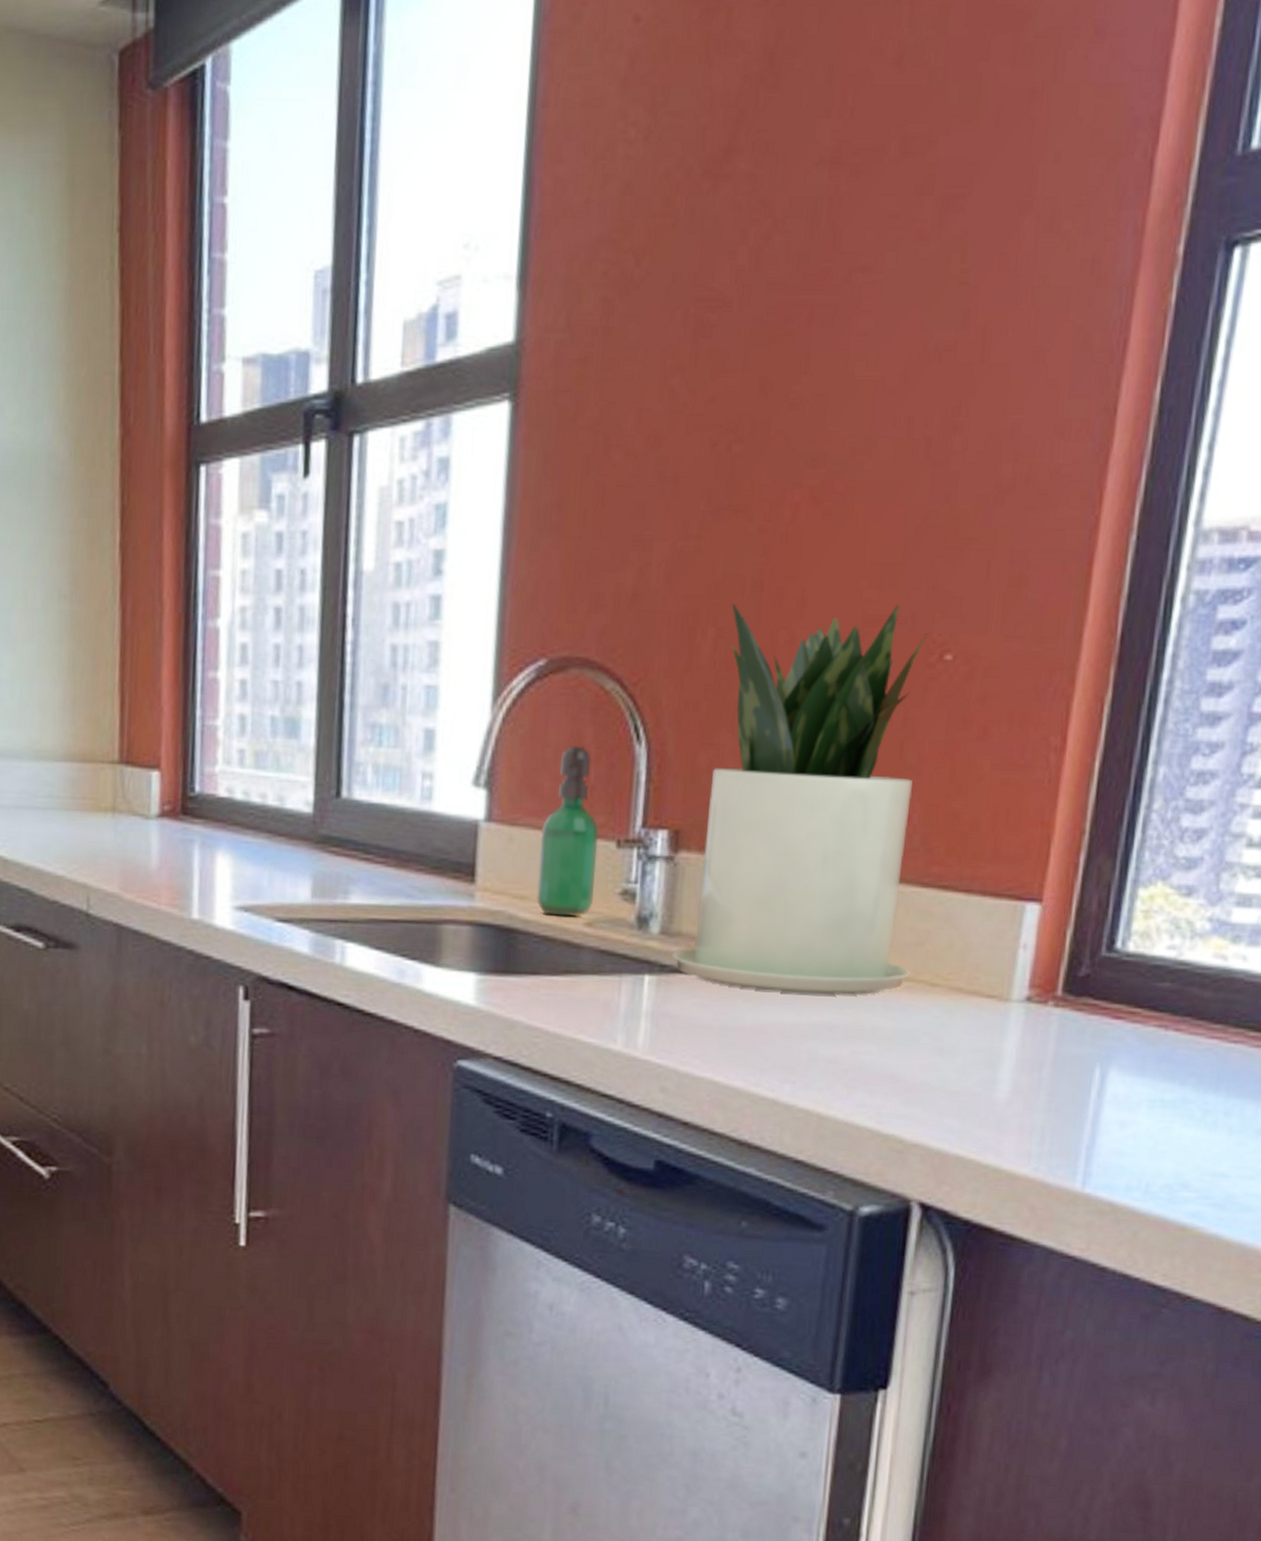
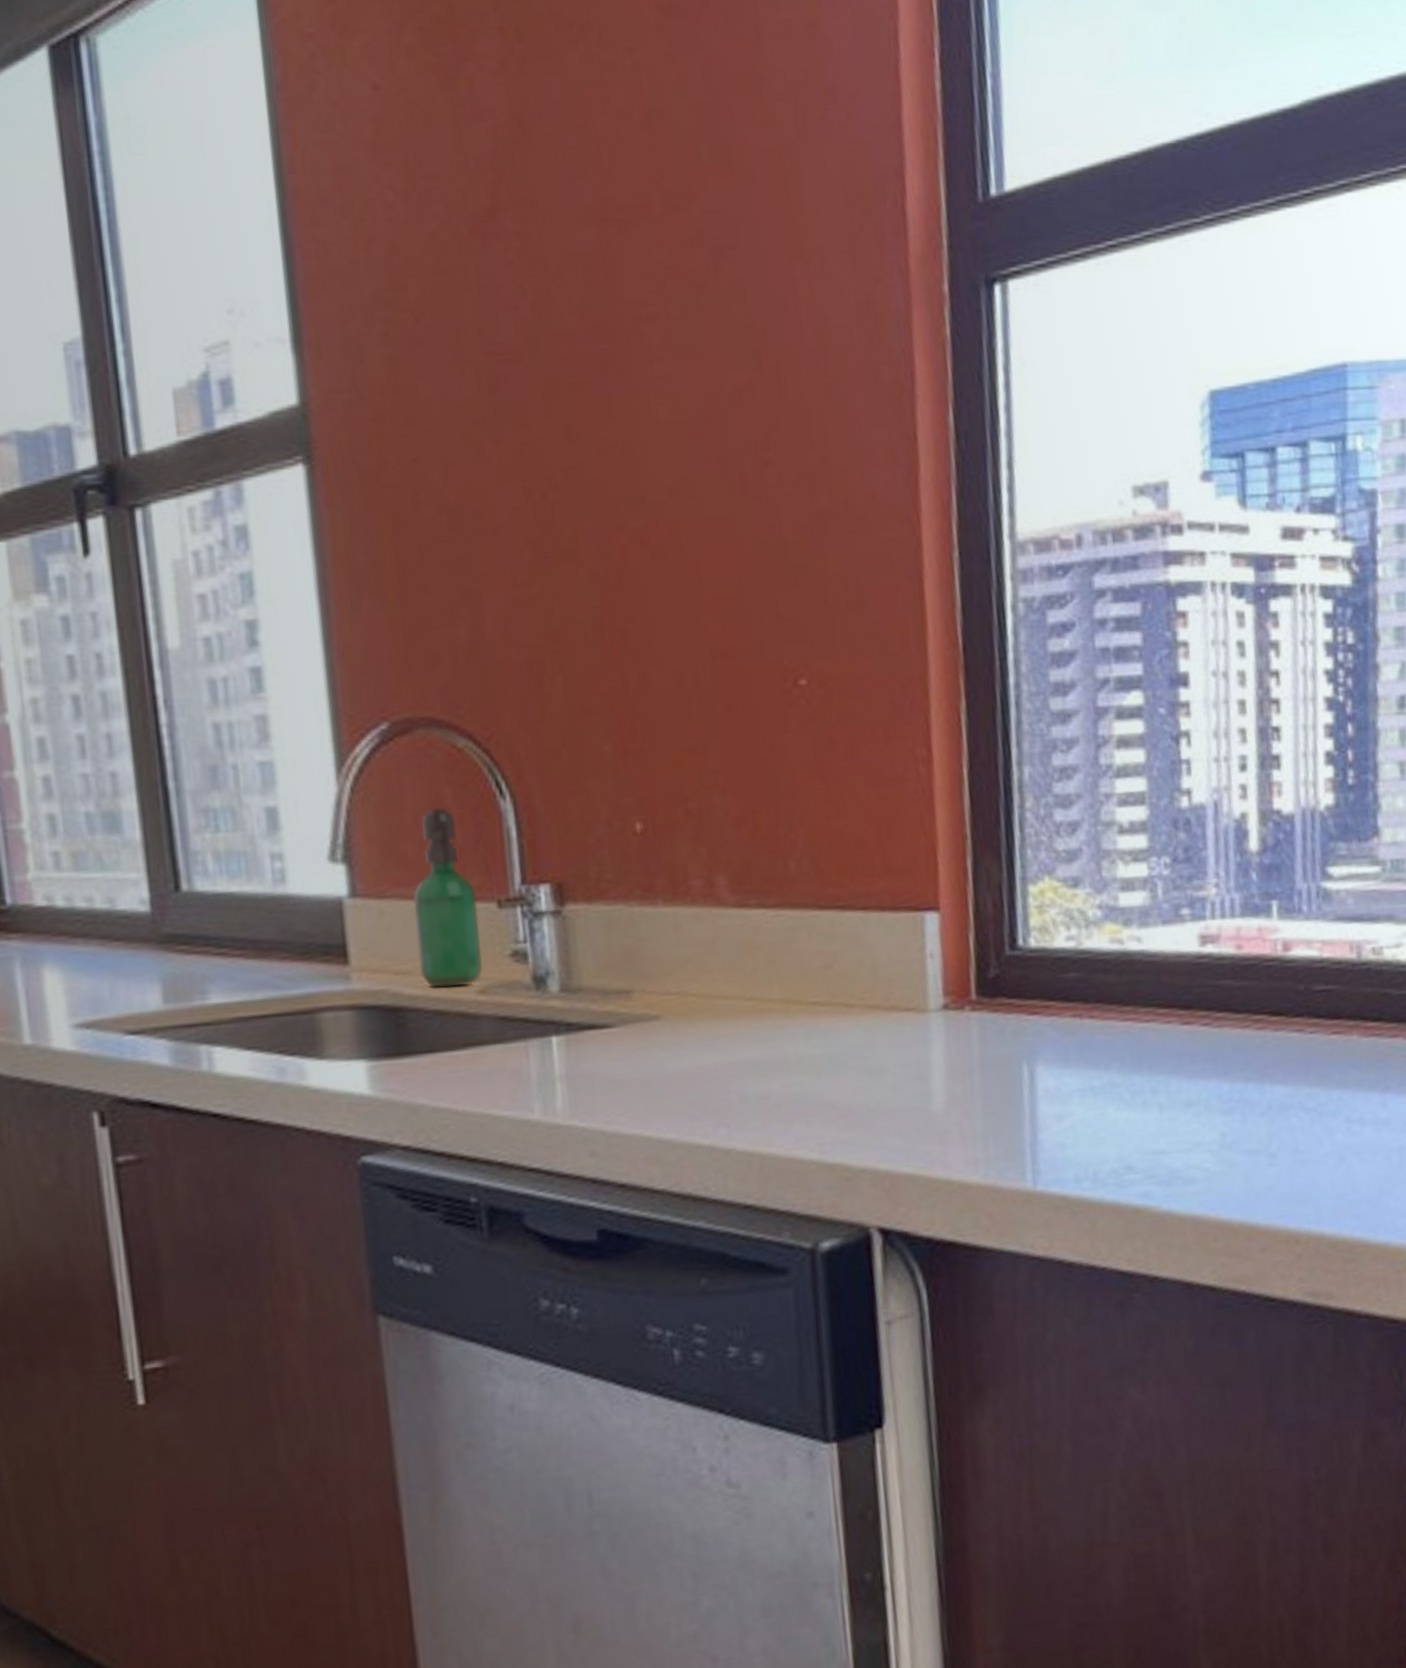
planter: present [672,603,928,996] -> none [576,636,826,1036]

